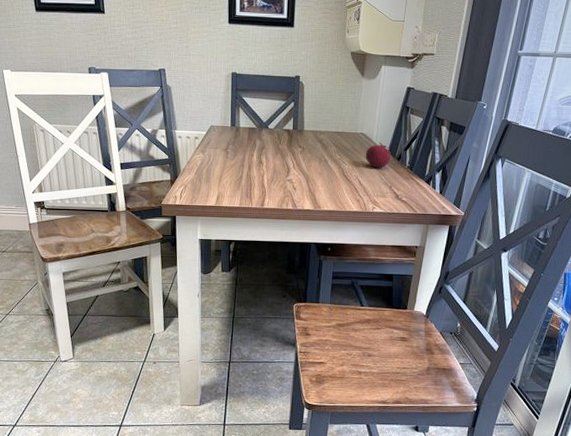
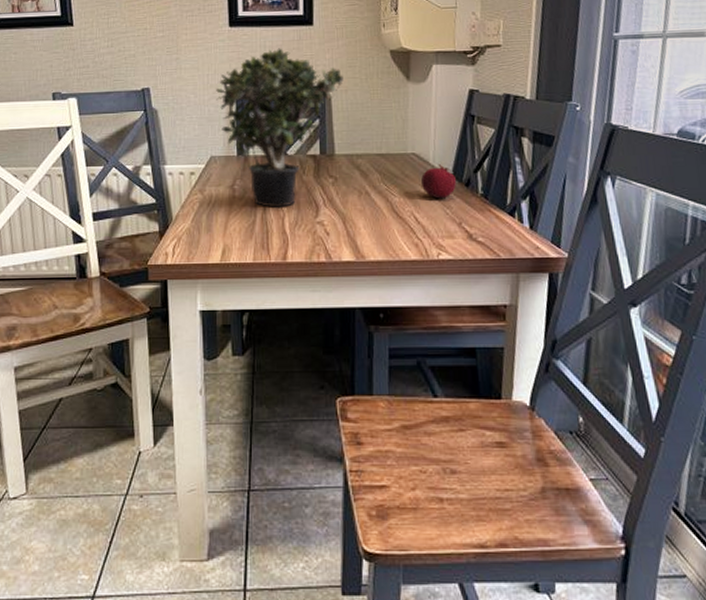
potted plant: none [216,44,314,168] -> present [216,48,344,209]

